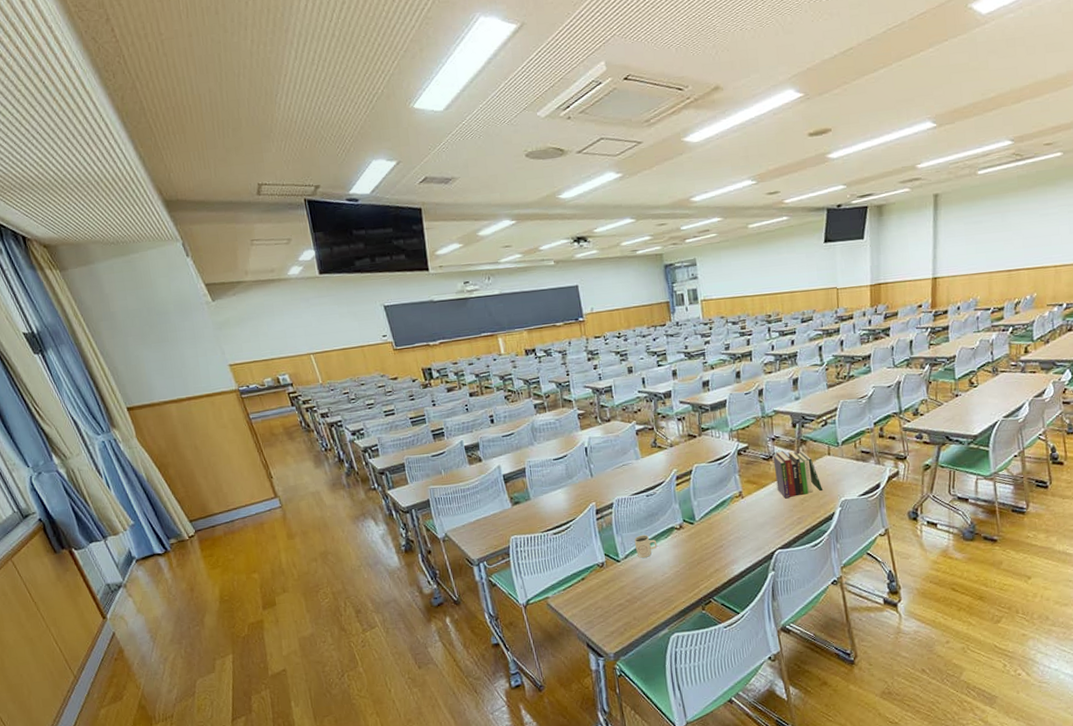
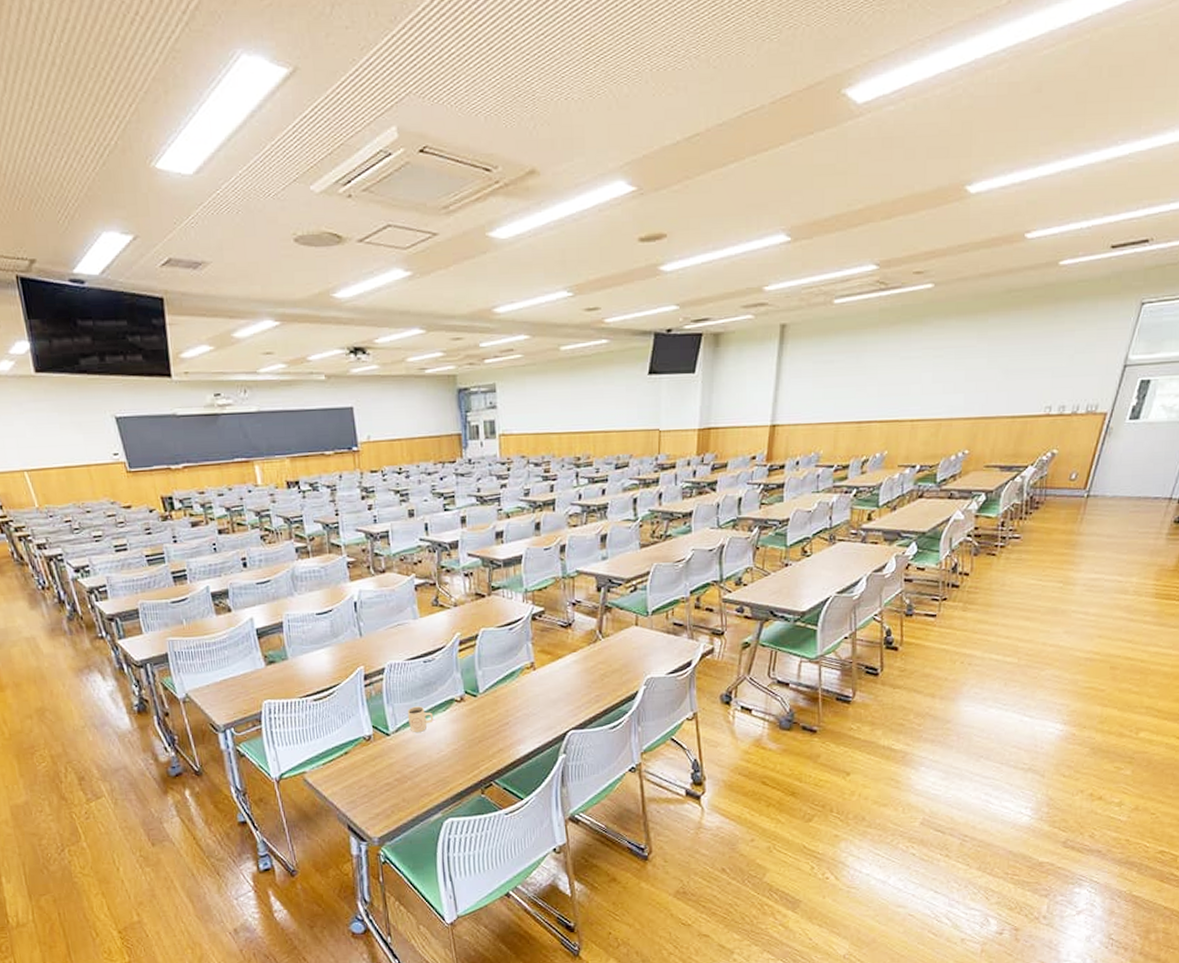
books: present [773,450,822,499] -> none [572,618,626,673]

